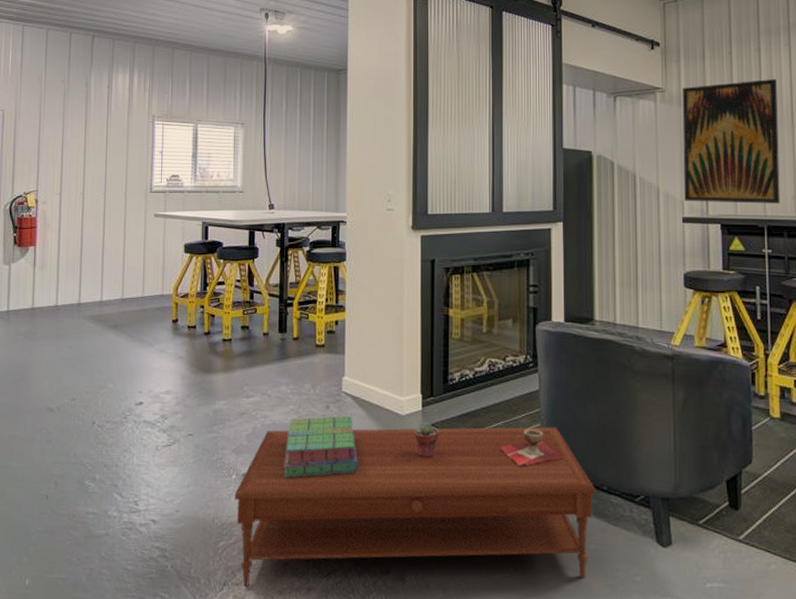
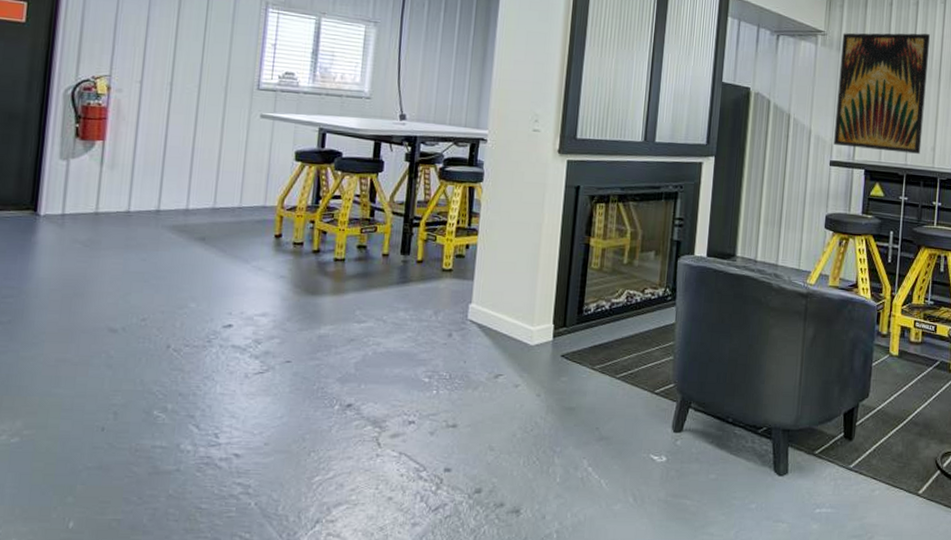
coffee table: present [234,426,596,586] -> none [335,358,722,523]
stack of books: present [283,416,359,478] -> none [394,344,480,409]
potted succulent: present [414,422,439,458] -> none [542,353,569,389]
decorative bowl: present [499,428,563,466] -> none [629,361,693,398]

